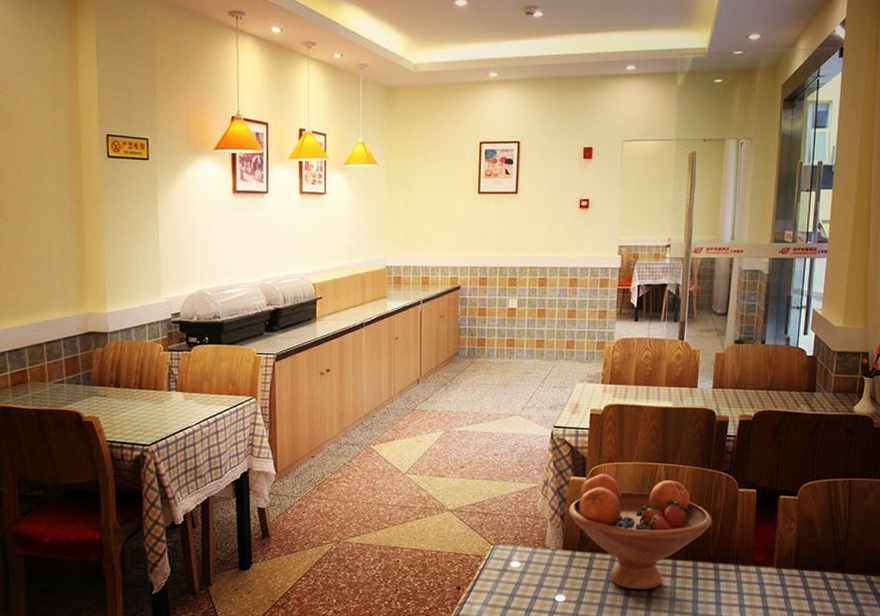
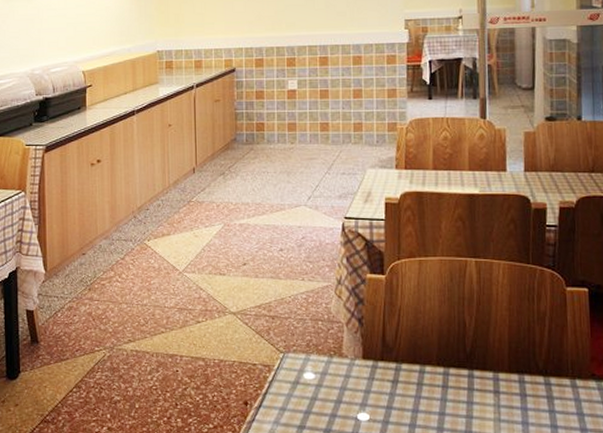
fruit bowl: present [569,473,712,591] -> none [367,270,538,409]

